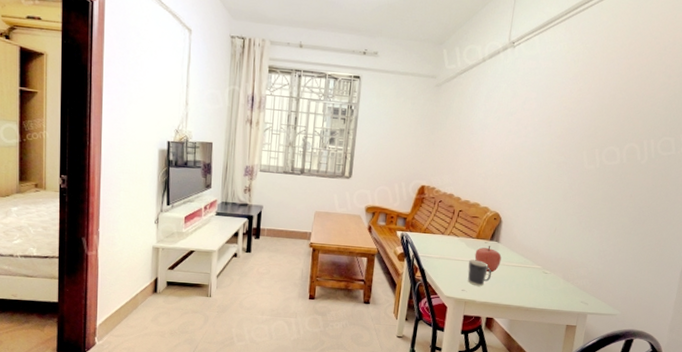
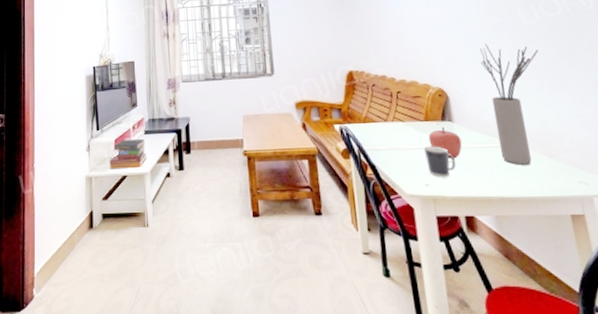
books: none [177,217,216,245] -> present [109,138,147,170]
vase: none [529,180,588,284] -> present [480,44,539,165]

